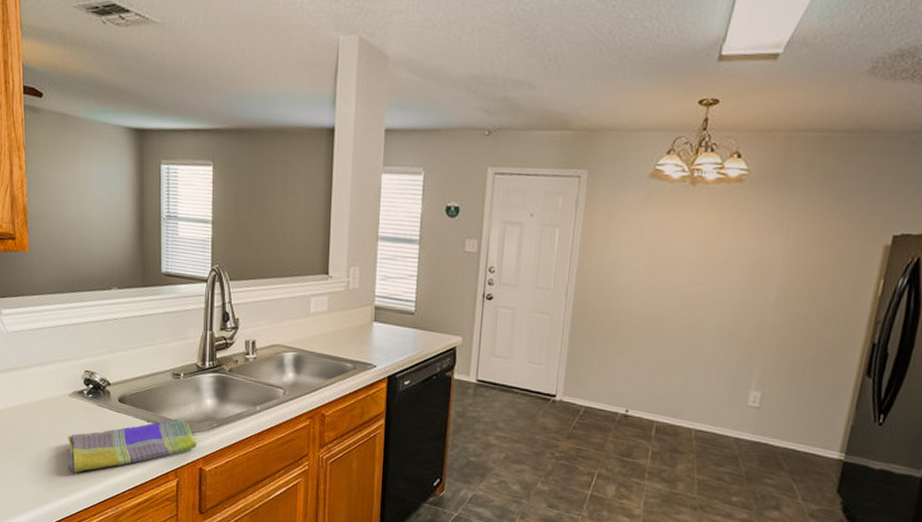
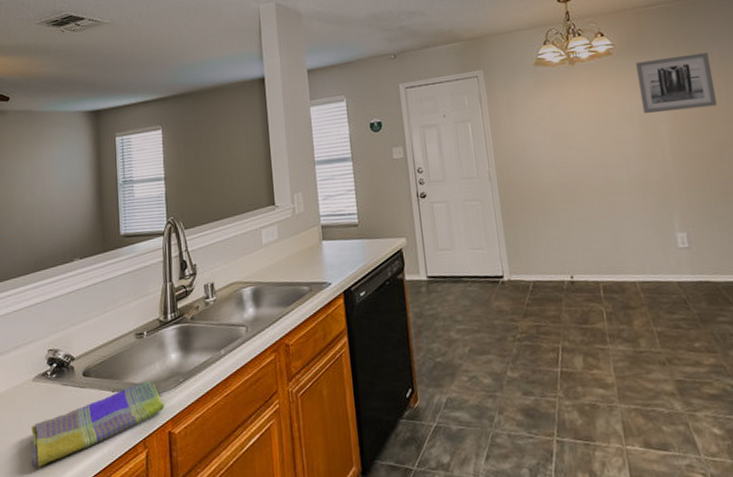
wall art: none [758,197,857,266] -> present [635,52,718,114]

